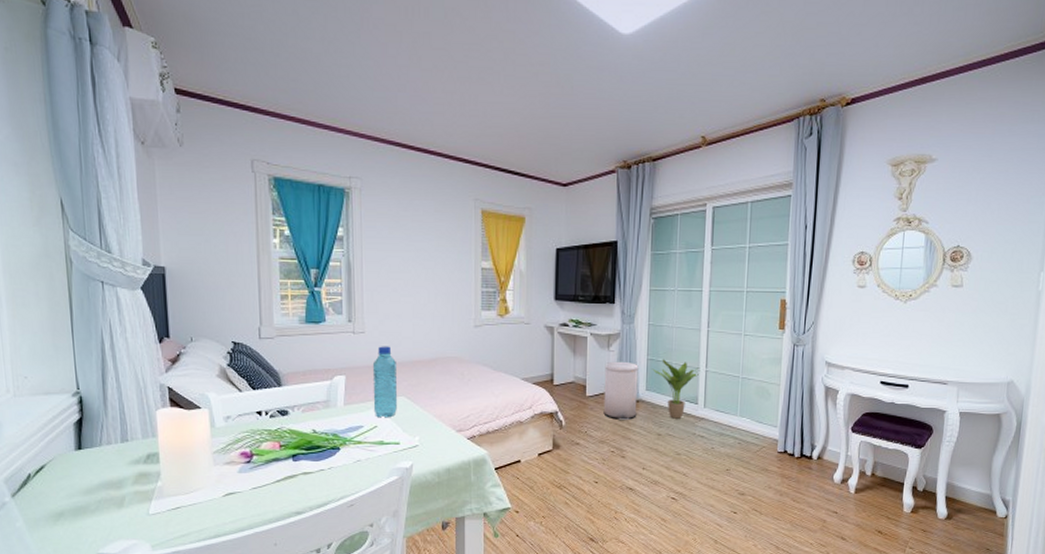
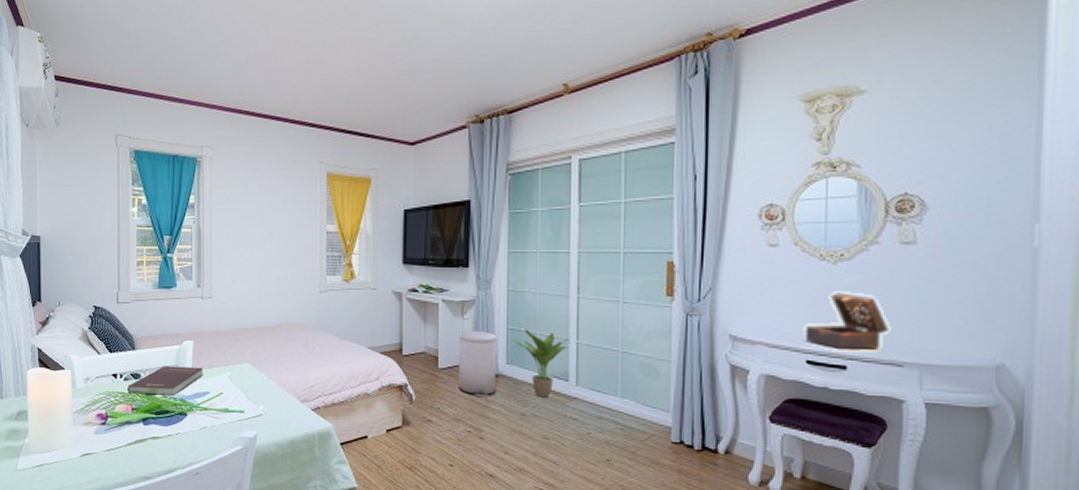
book: none [274,401,356,431] -> present [128,366,203,396]
water bottle: present [372,346,397,418] -> none [219,311,242,385]
jewelry box: none [880,326,940,373] -> present [805,293,889,351]

